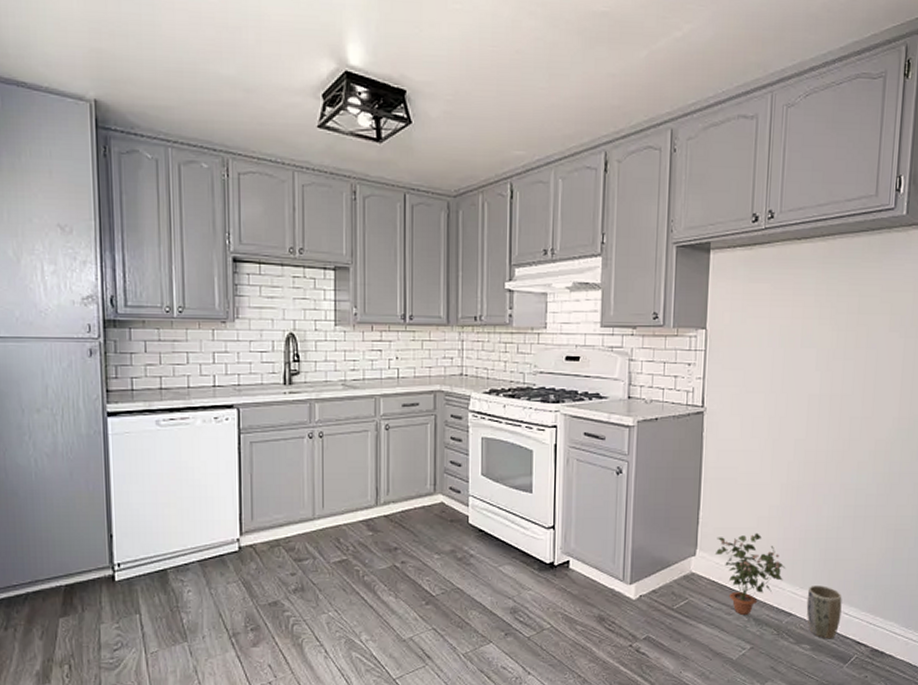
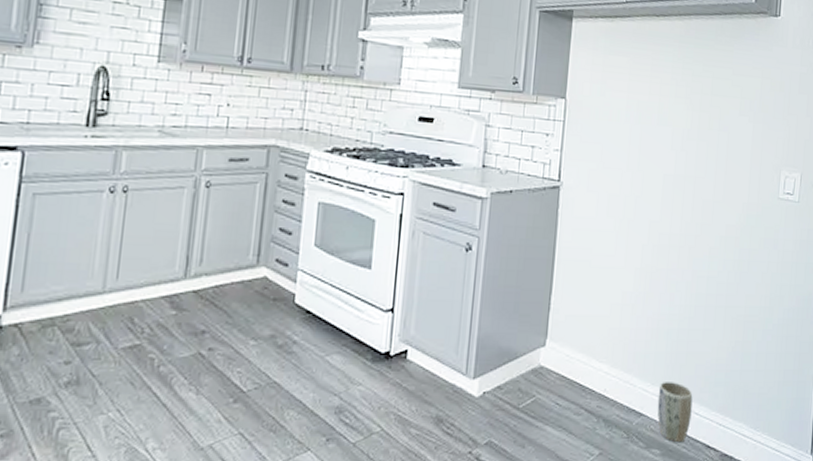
potted plant: present [714,533,785,615] -> none [565,321,637,415]

